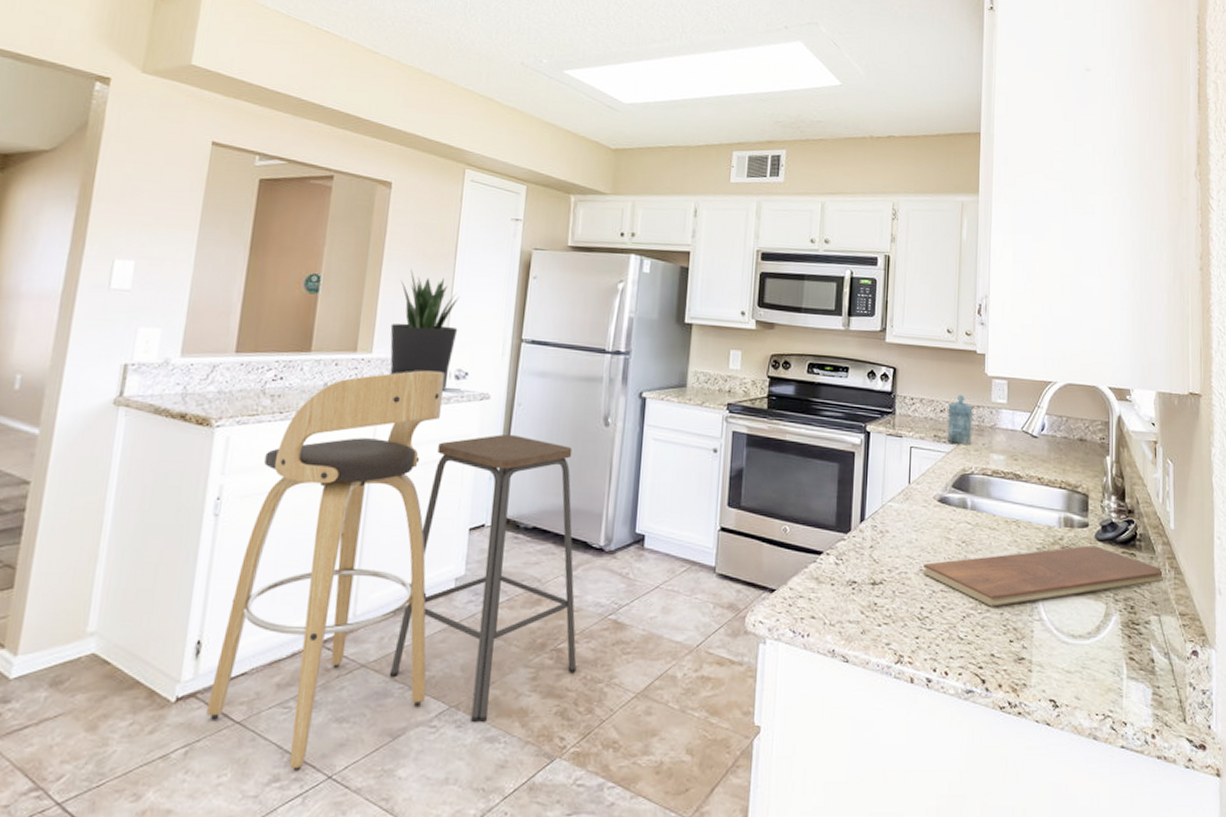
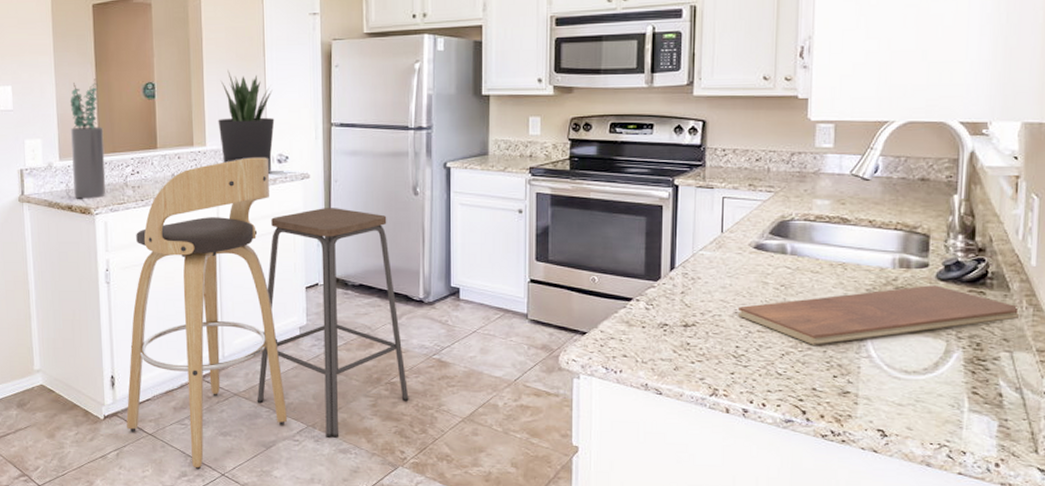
vase: none [192,263,250,407] -> present [70,78,106,199]
canister: present [947,395,974,444] -> none [764,142,794,191]

